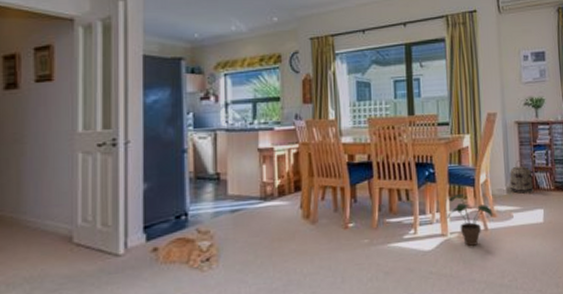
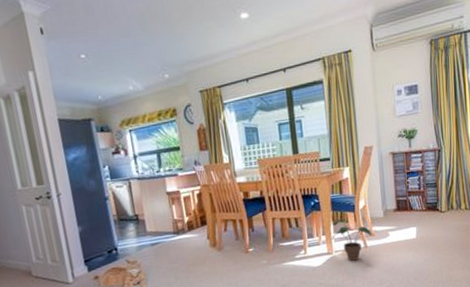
basket: present [509,160,534,194] -> none [385,186,407,216]

